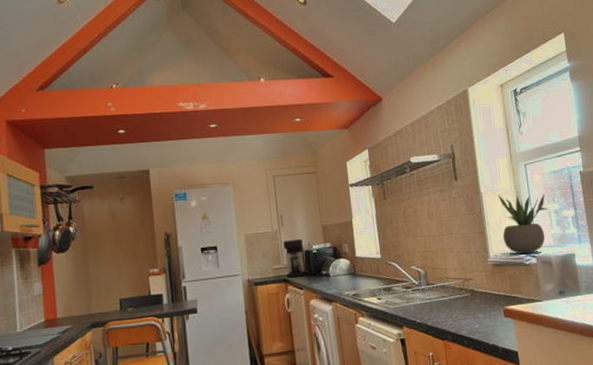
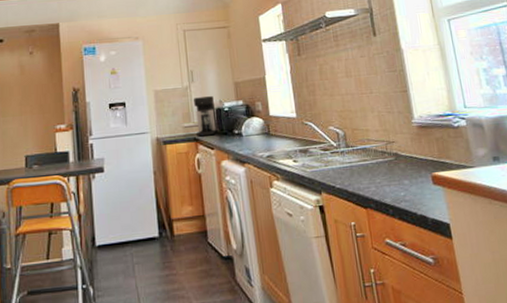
potted plant: present [497,193,548,254] -> none [420,50,476,115]

